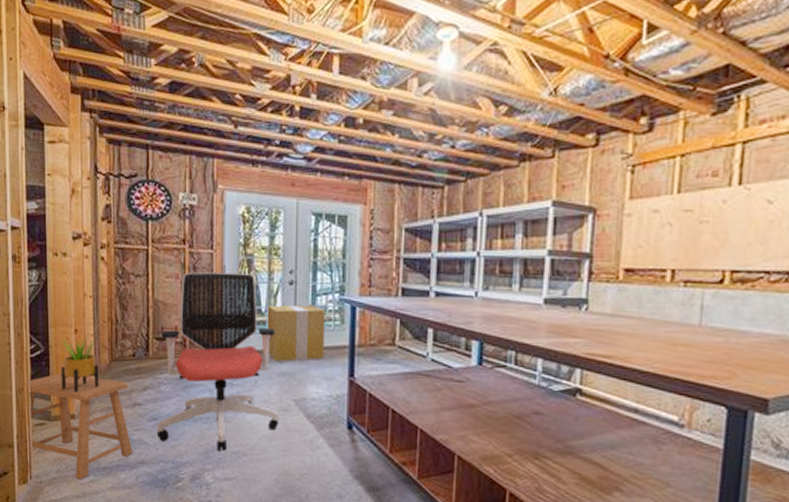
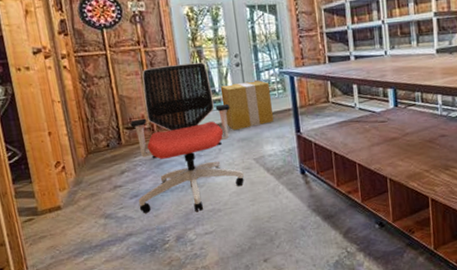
stool: present [30,373,133,479] -> none [12,169,121,260]
potted plant: present [61,335,99,393] -> none [38,135,80,187]

